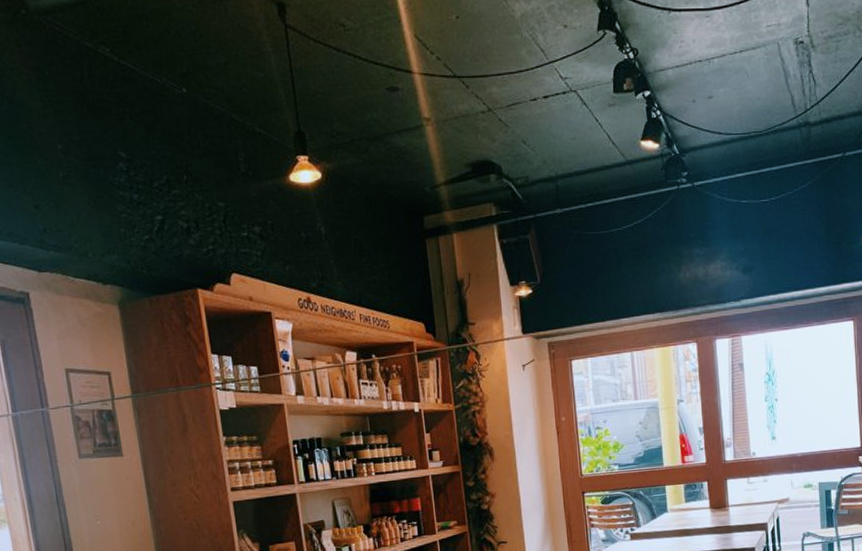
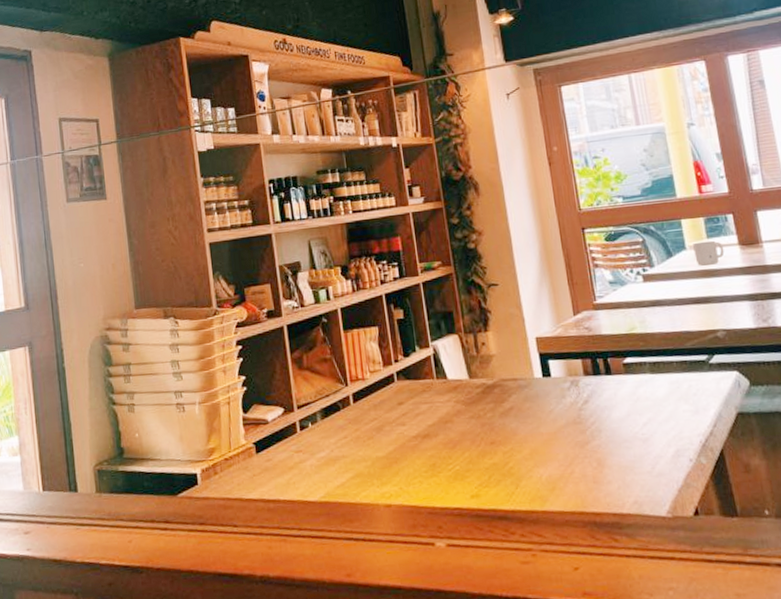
mug: none [673,504,698,526] -> present [693,240,724,266]

